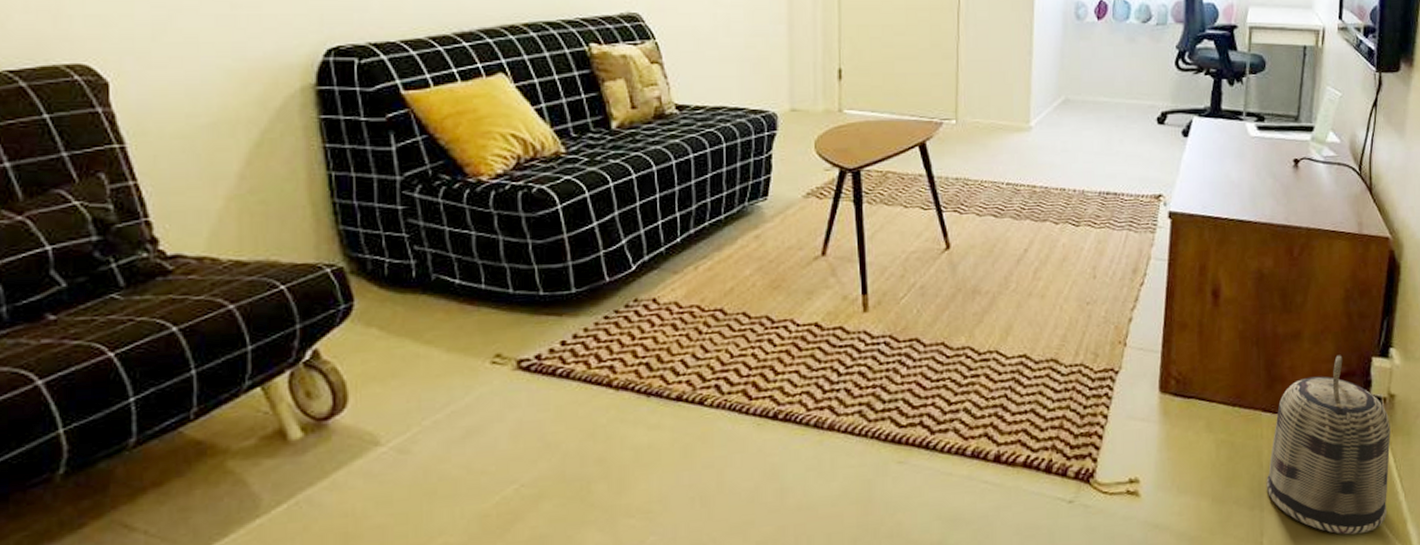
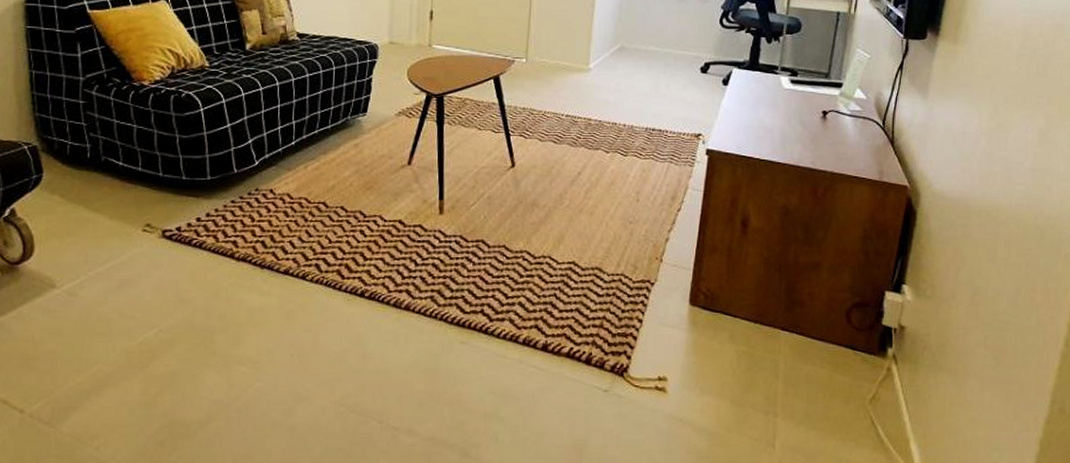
basket: present [1266,355,1391,535] -> none [781,287,899,446]

